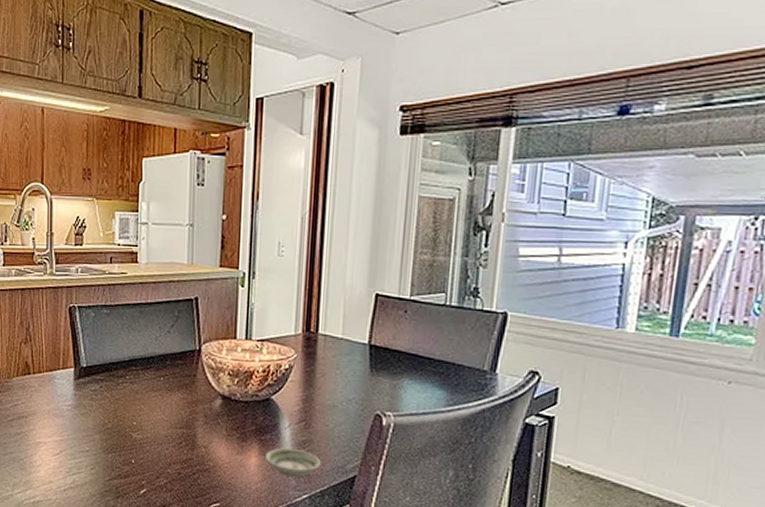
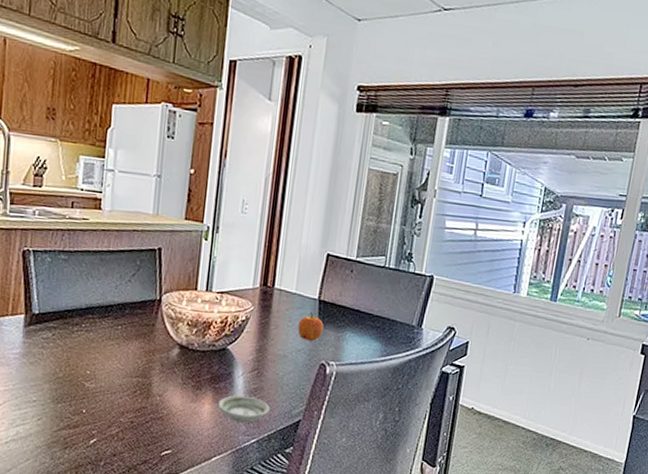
apple: none [347,359,377,390] -> present [297,313,324,341]

